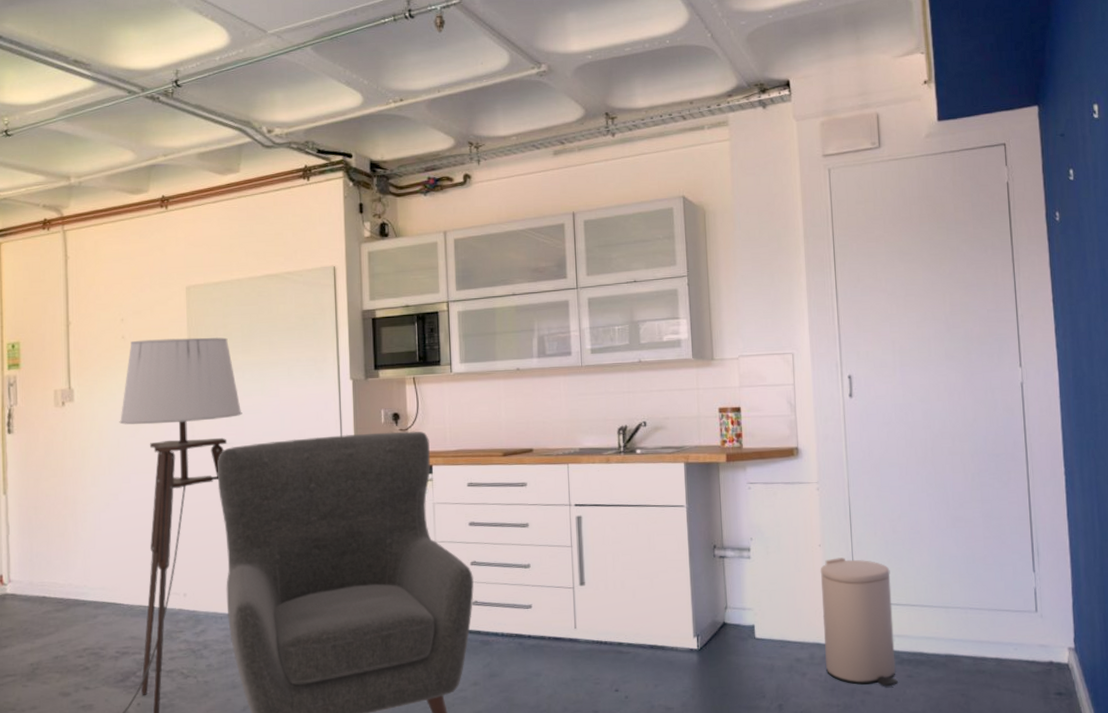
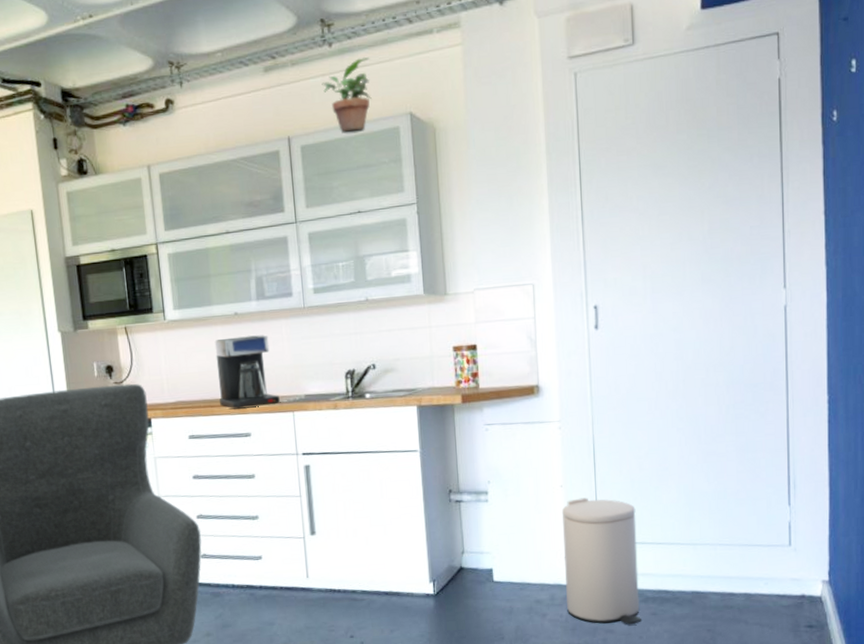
coffee maker: none [496,390,556,460] -> present [214,335,280,410]
potted plant: none [604,147,649,212] -> present [321,57,372,134]

